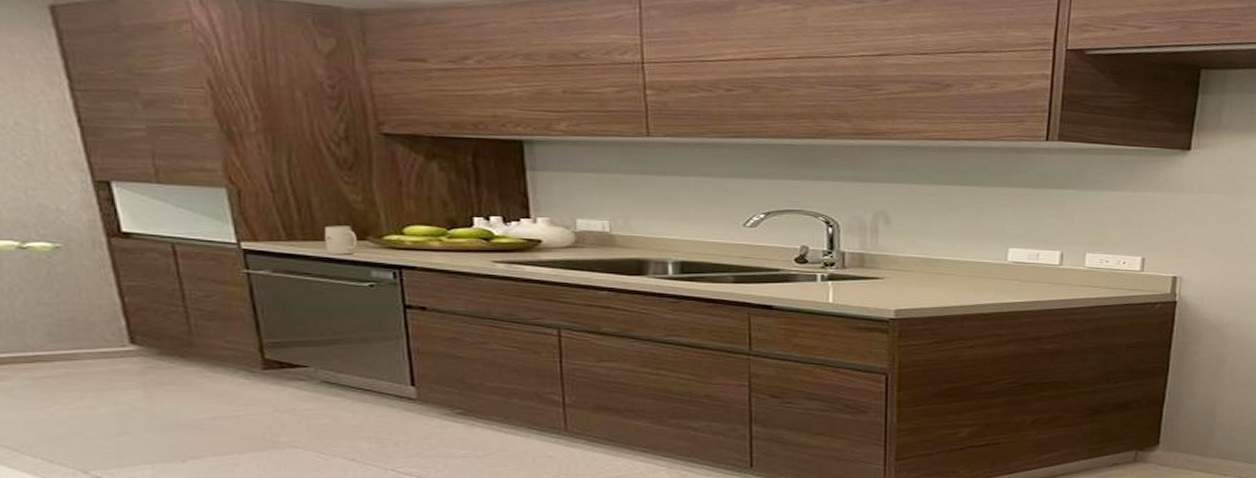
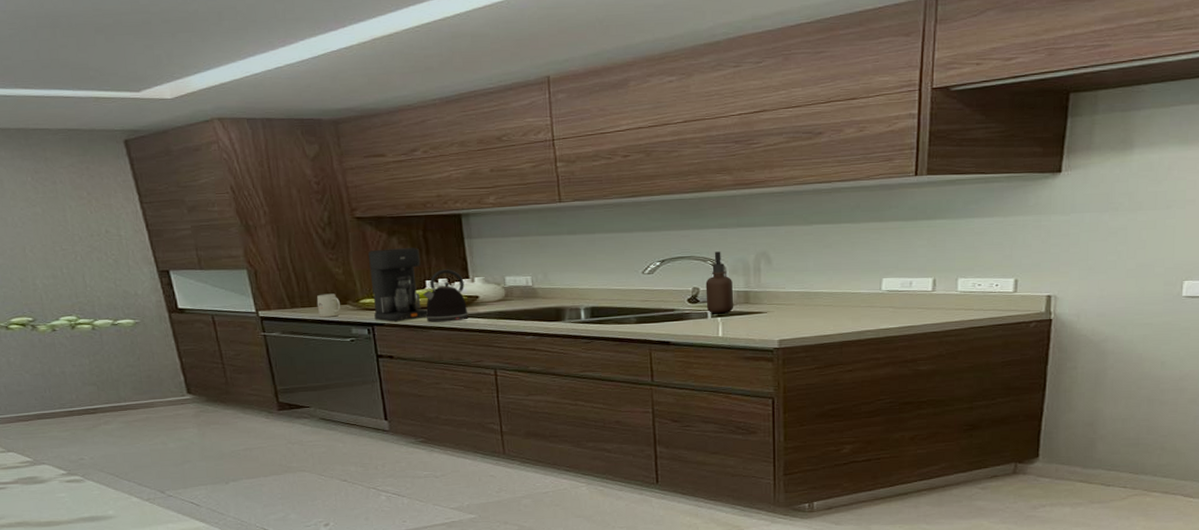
coffee maker: none [398,175,474,267] -> present [368,248,428,323]
kettle: none [469,205,529,269] -> present [423,269,470,323]
soap dispenser: none [816,207,847,277] -> present [705,251,734,314]

